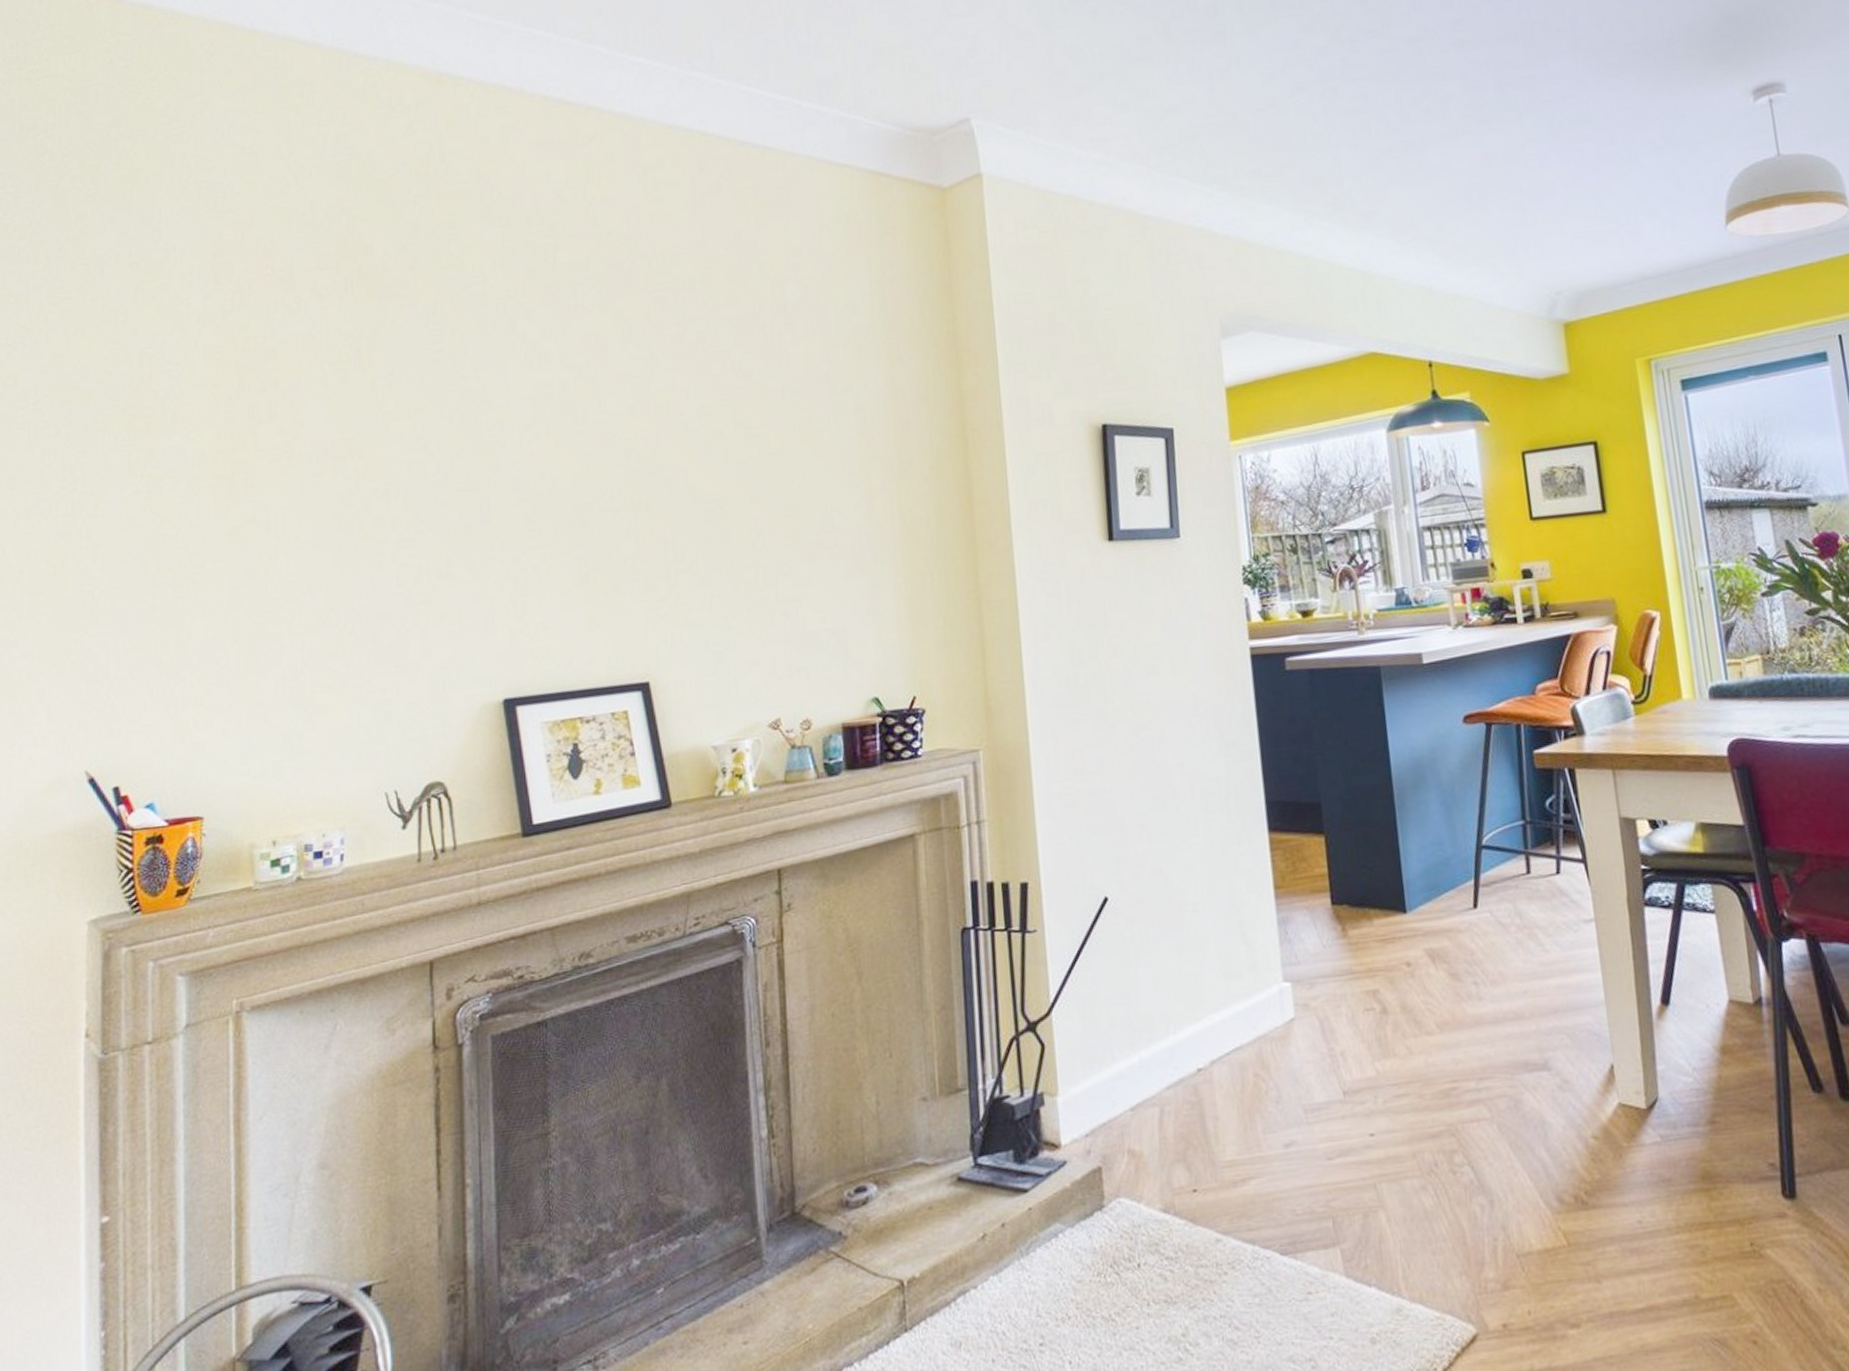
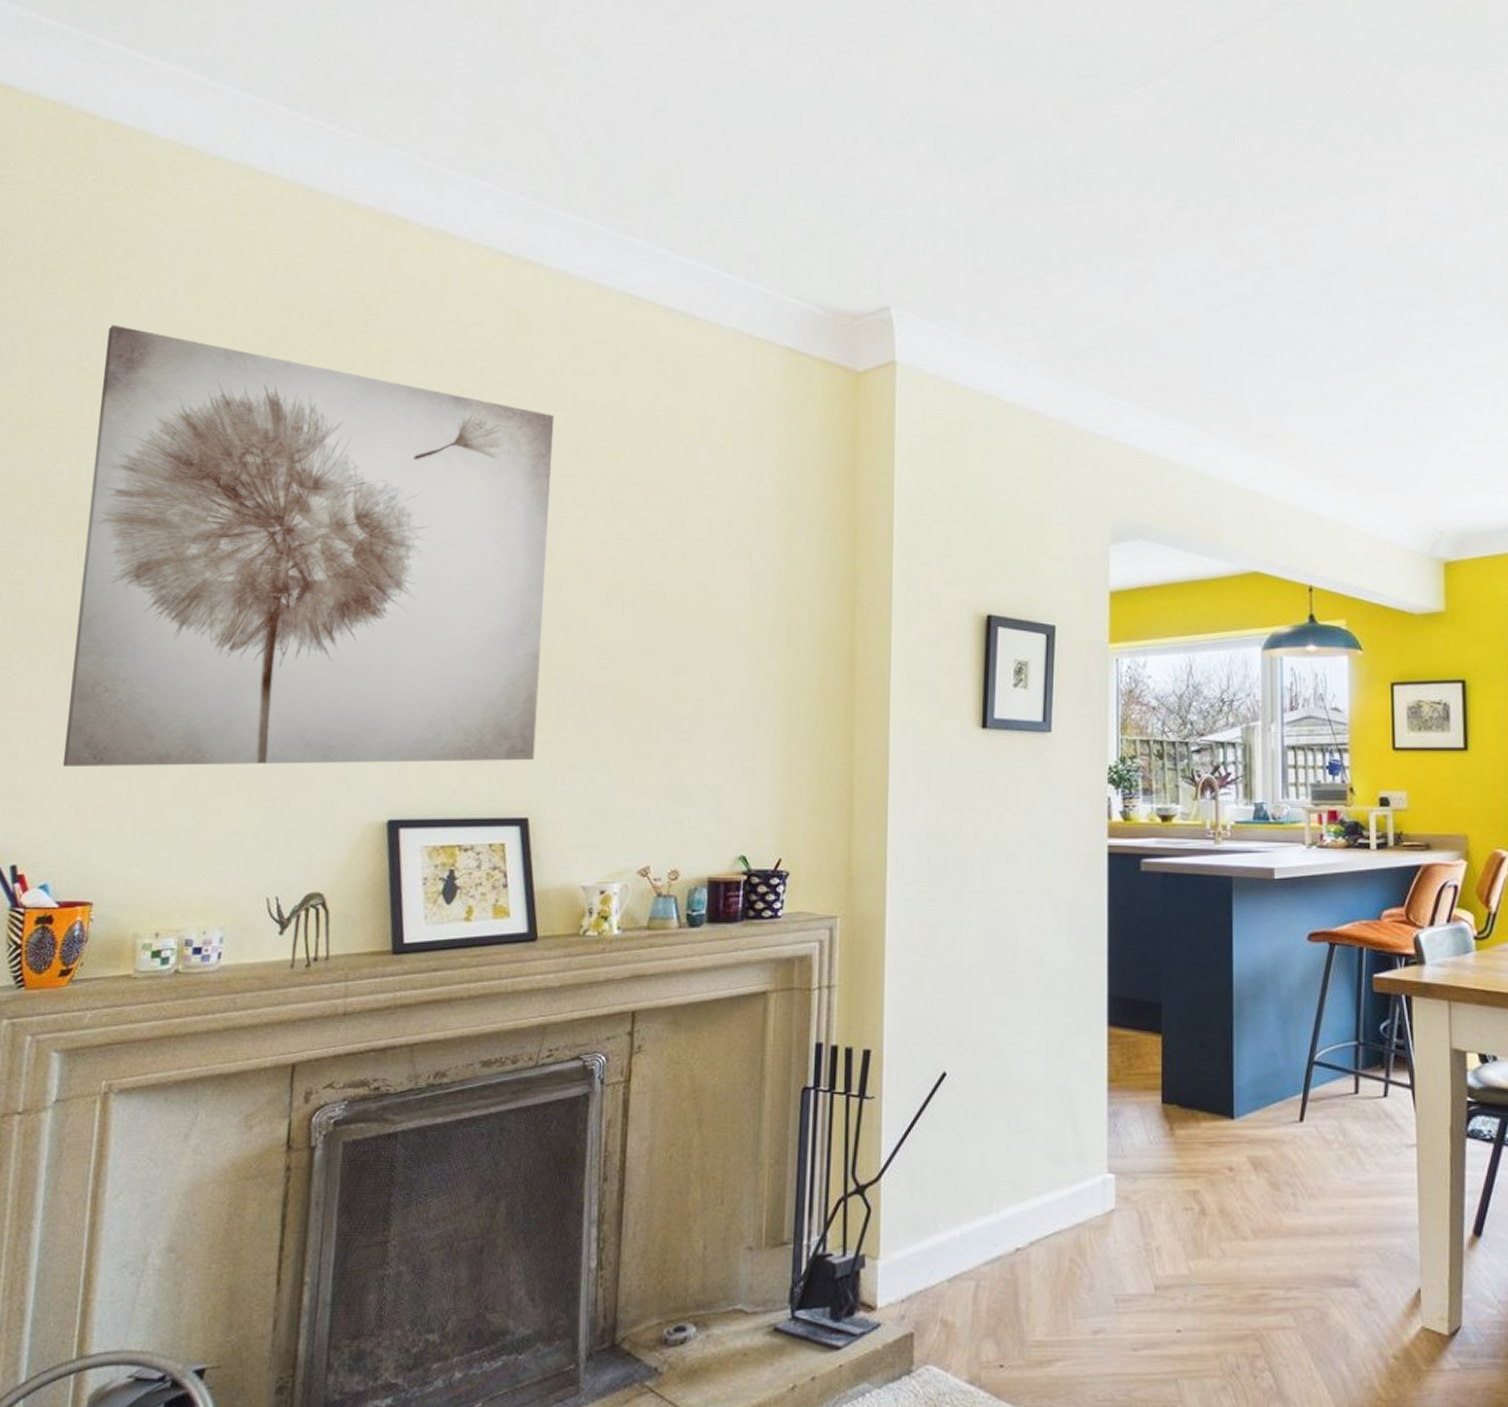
wall art: none [156,215,649,679] -> present [62,325,555,766]

